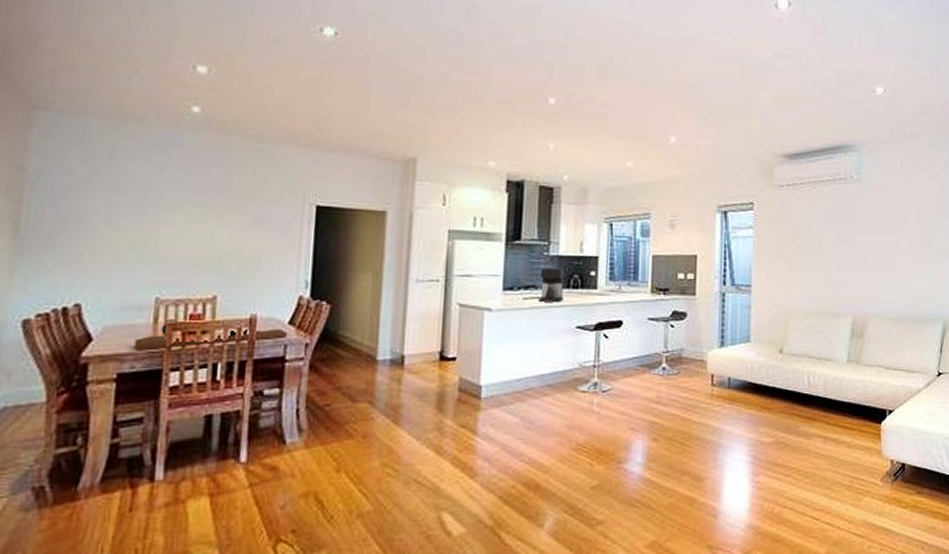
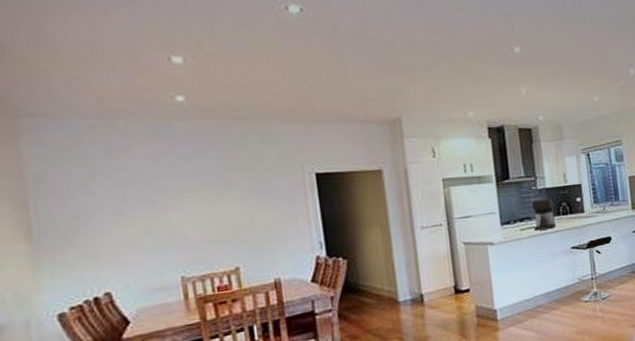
decorative tray: present [134,320,287,351] -> none [171,287,312,326]

